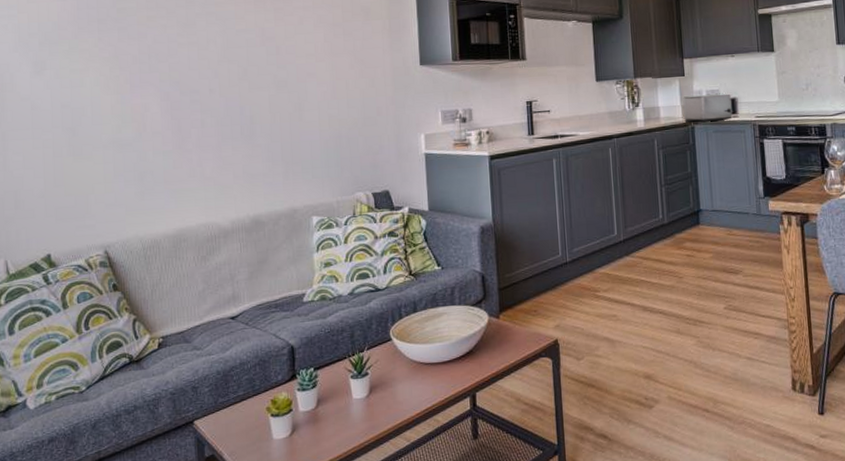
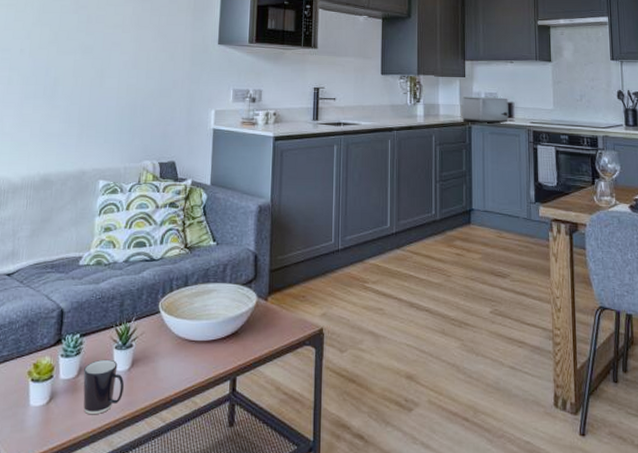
mug: none [322,388,366,442] -> present [83,359,125,415]

